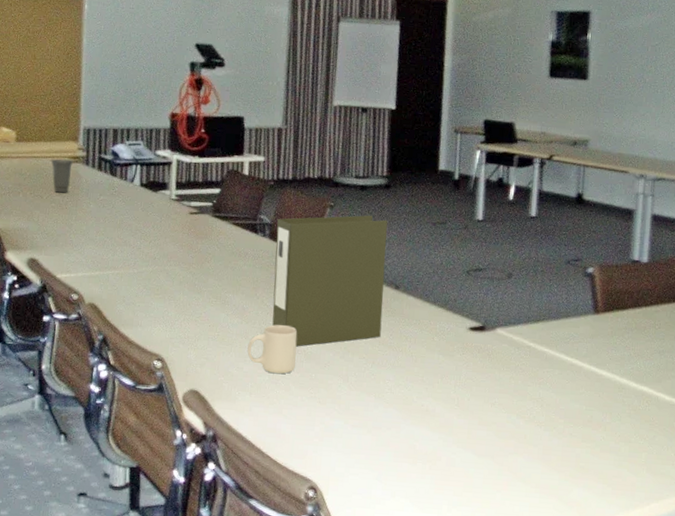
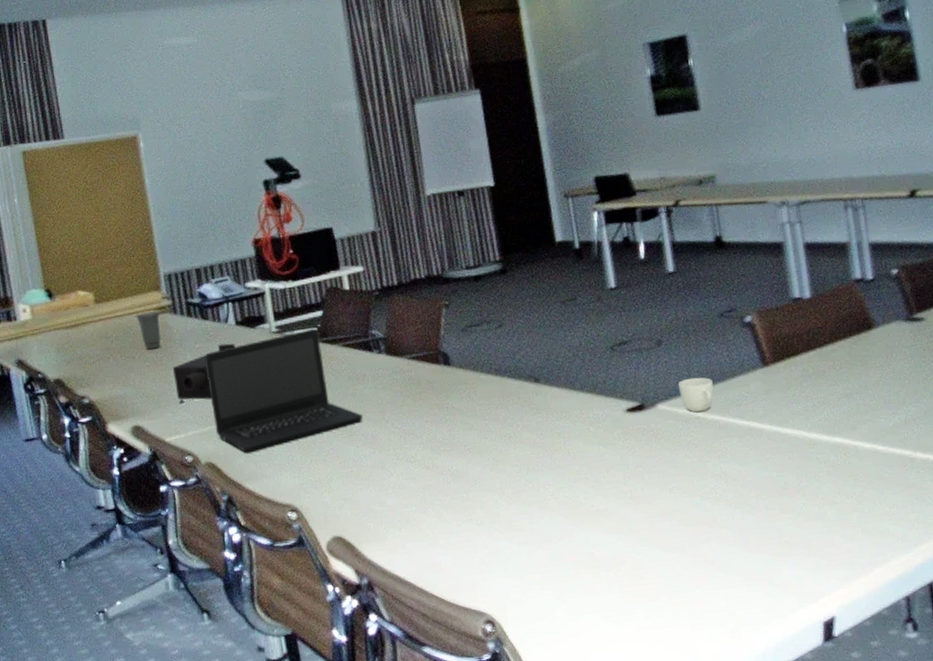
projector: none [74,200,136,248] -> present [172,343,235,404]
laptop: none [103,203,239,301] -> present [204,328,364,452]
cup: present [247,325,298,374] -> none [386,446,444,503]
binder: present [272,215,388,346] -> none [391,306,530,466]
cup: none [517,311,548,343] -> present [677,377,714,413]

